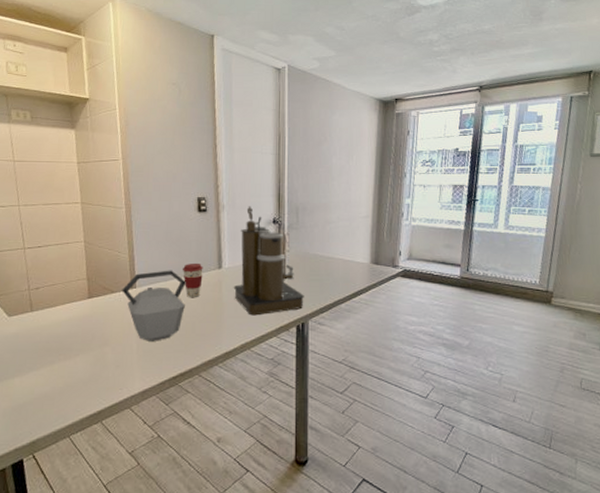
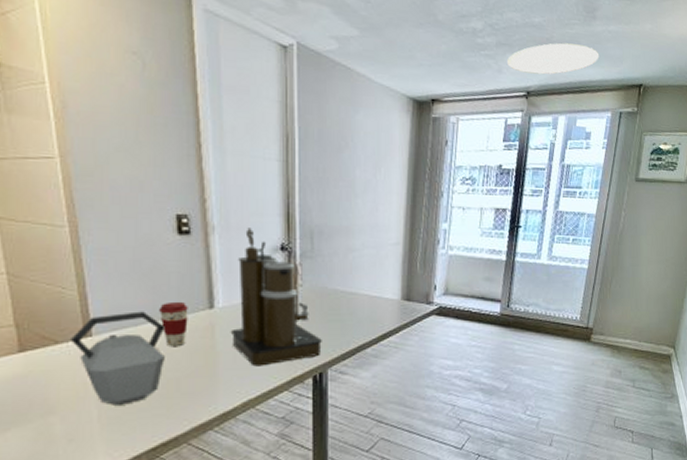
ceiling light: none [461,43,548,71] -> present [507,43,600,75]

